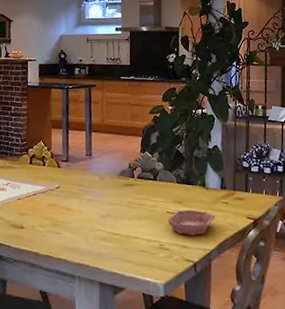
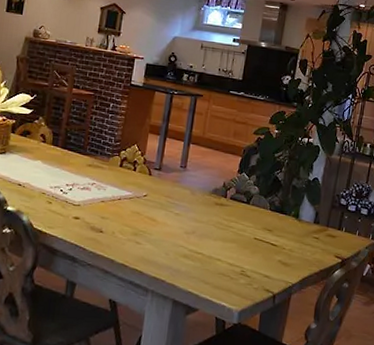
bowl: present [167,209,215,236] -> none [254,238,303,267]

